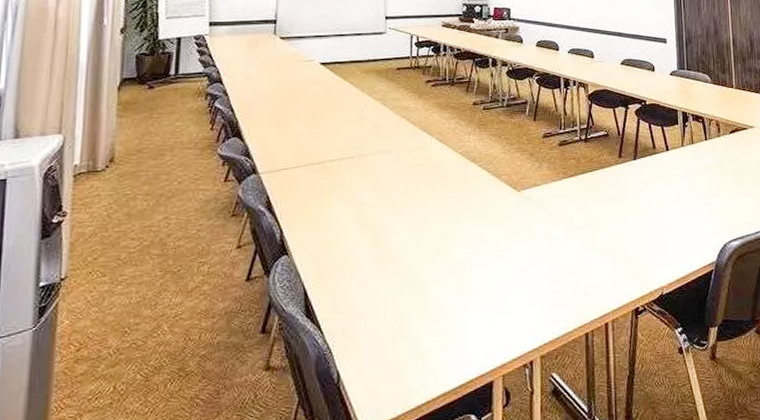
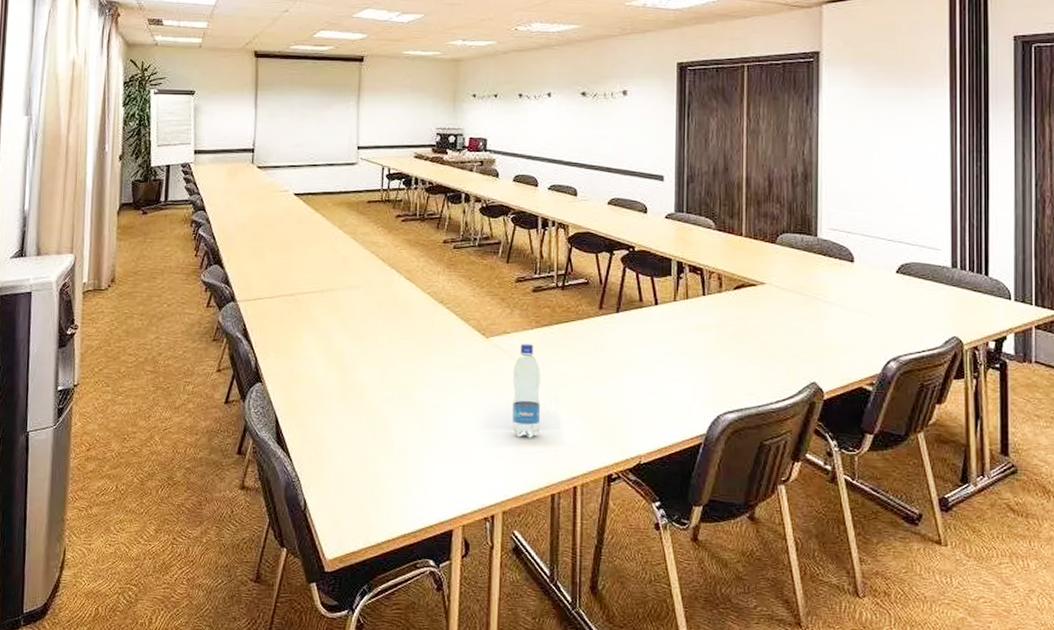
bottle: none [544,194,572,283] -> present [512,344,541,438]

